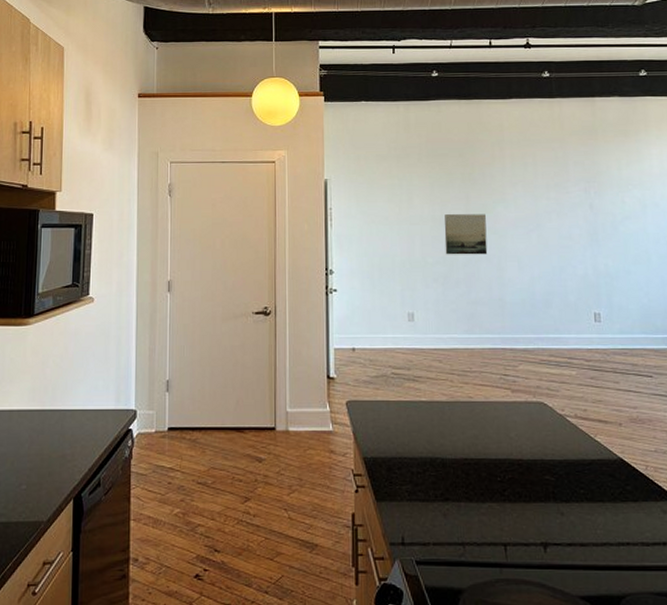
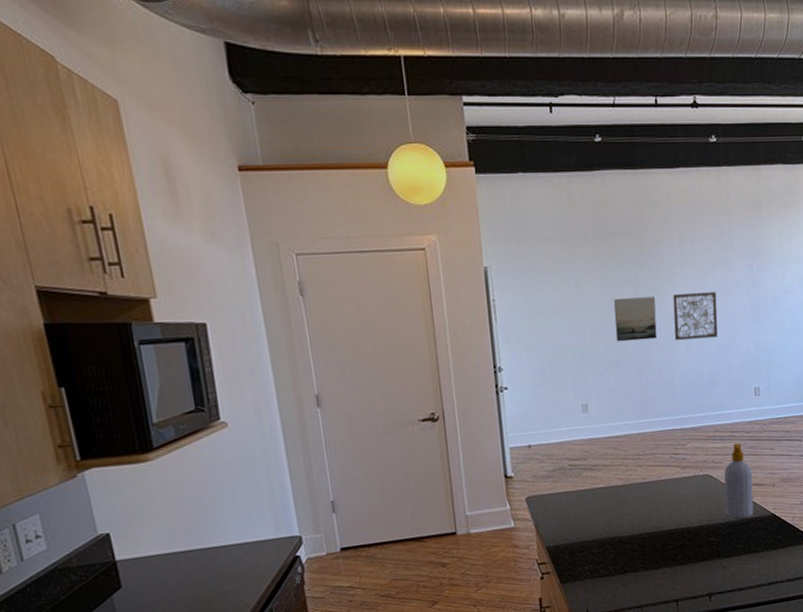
wall art: none [504,212,552,258] -> present [672,292,718,341]
soap bottle: none [561,371,597,458] -> present [724,443,754,519]

